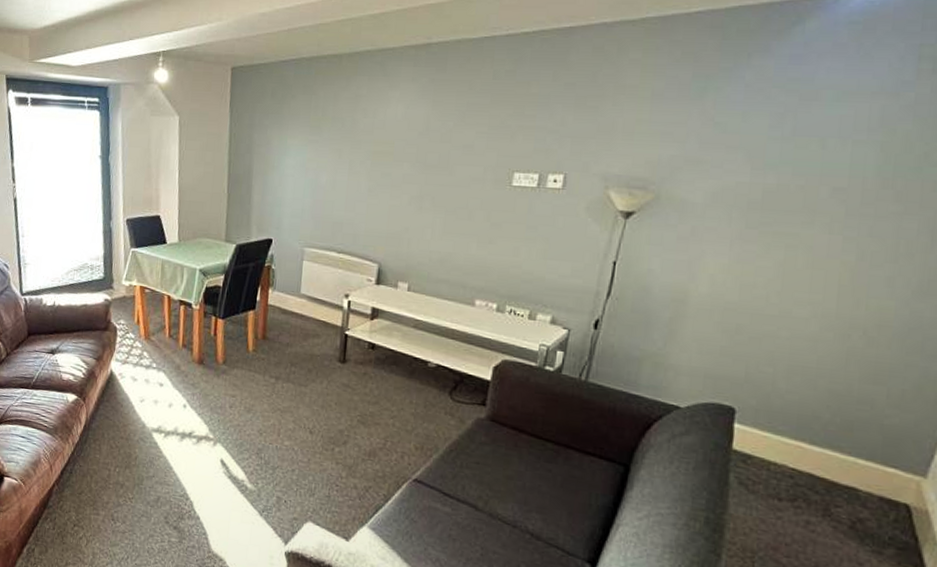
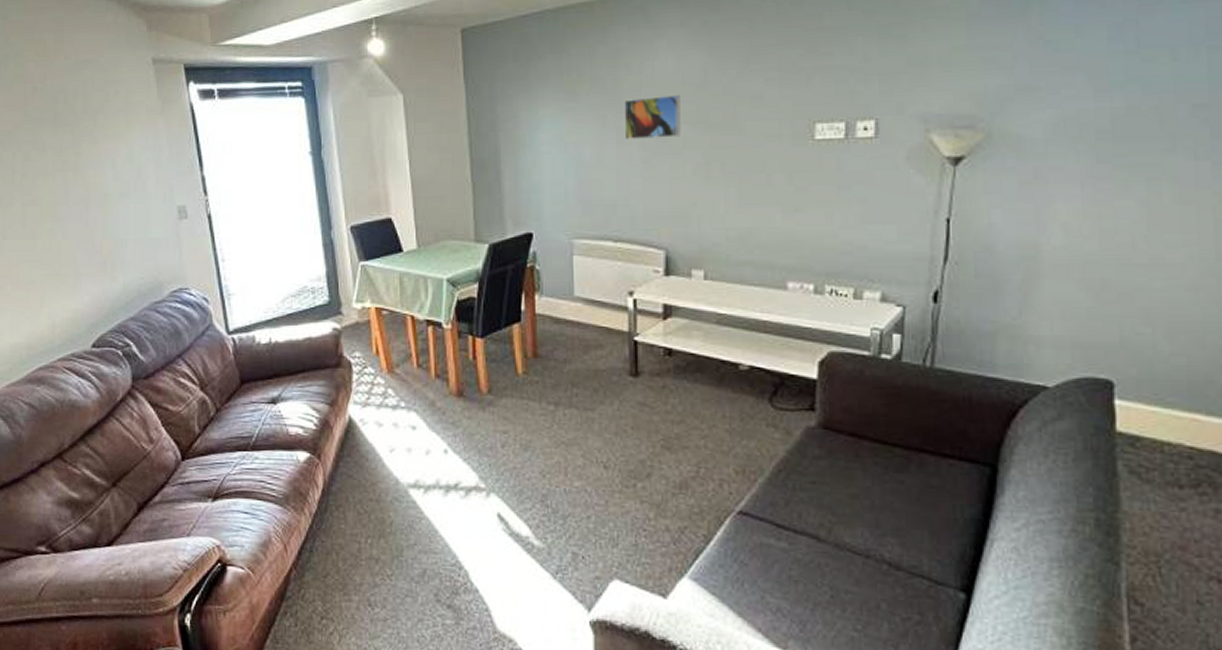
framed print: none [355,137,405,173] -> present [624,95,681,139]

